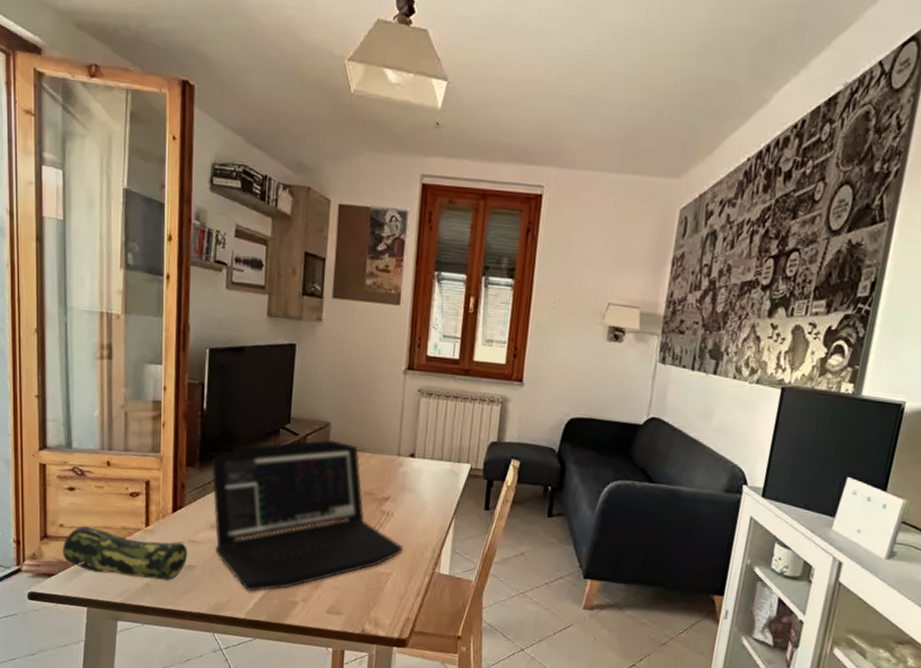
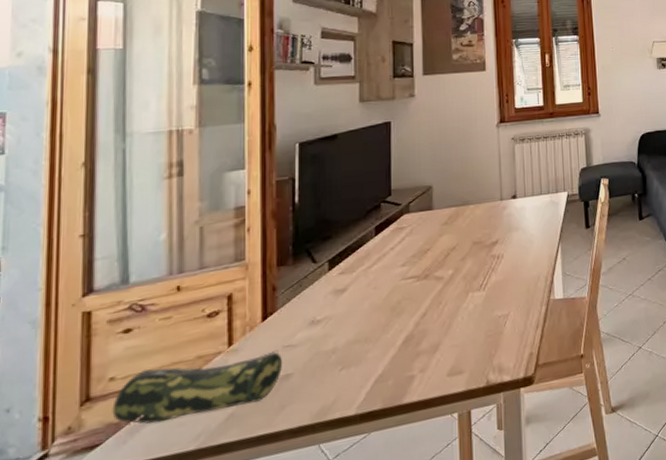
laptop: present [211,440,403,592] -> none [307,201,517,382]

